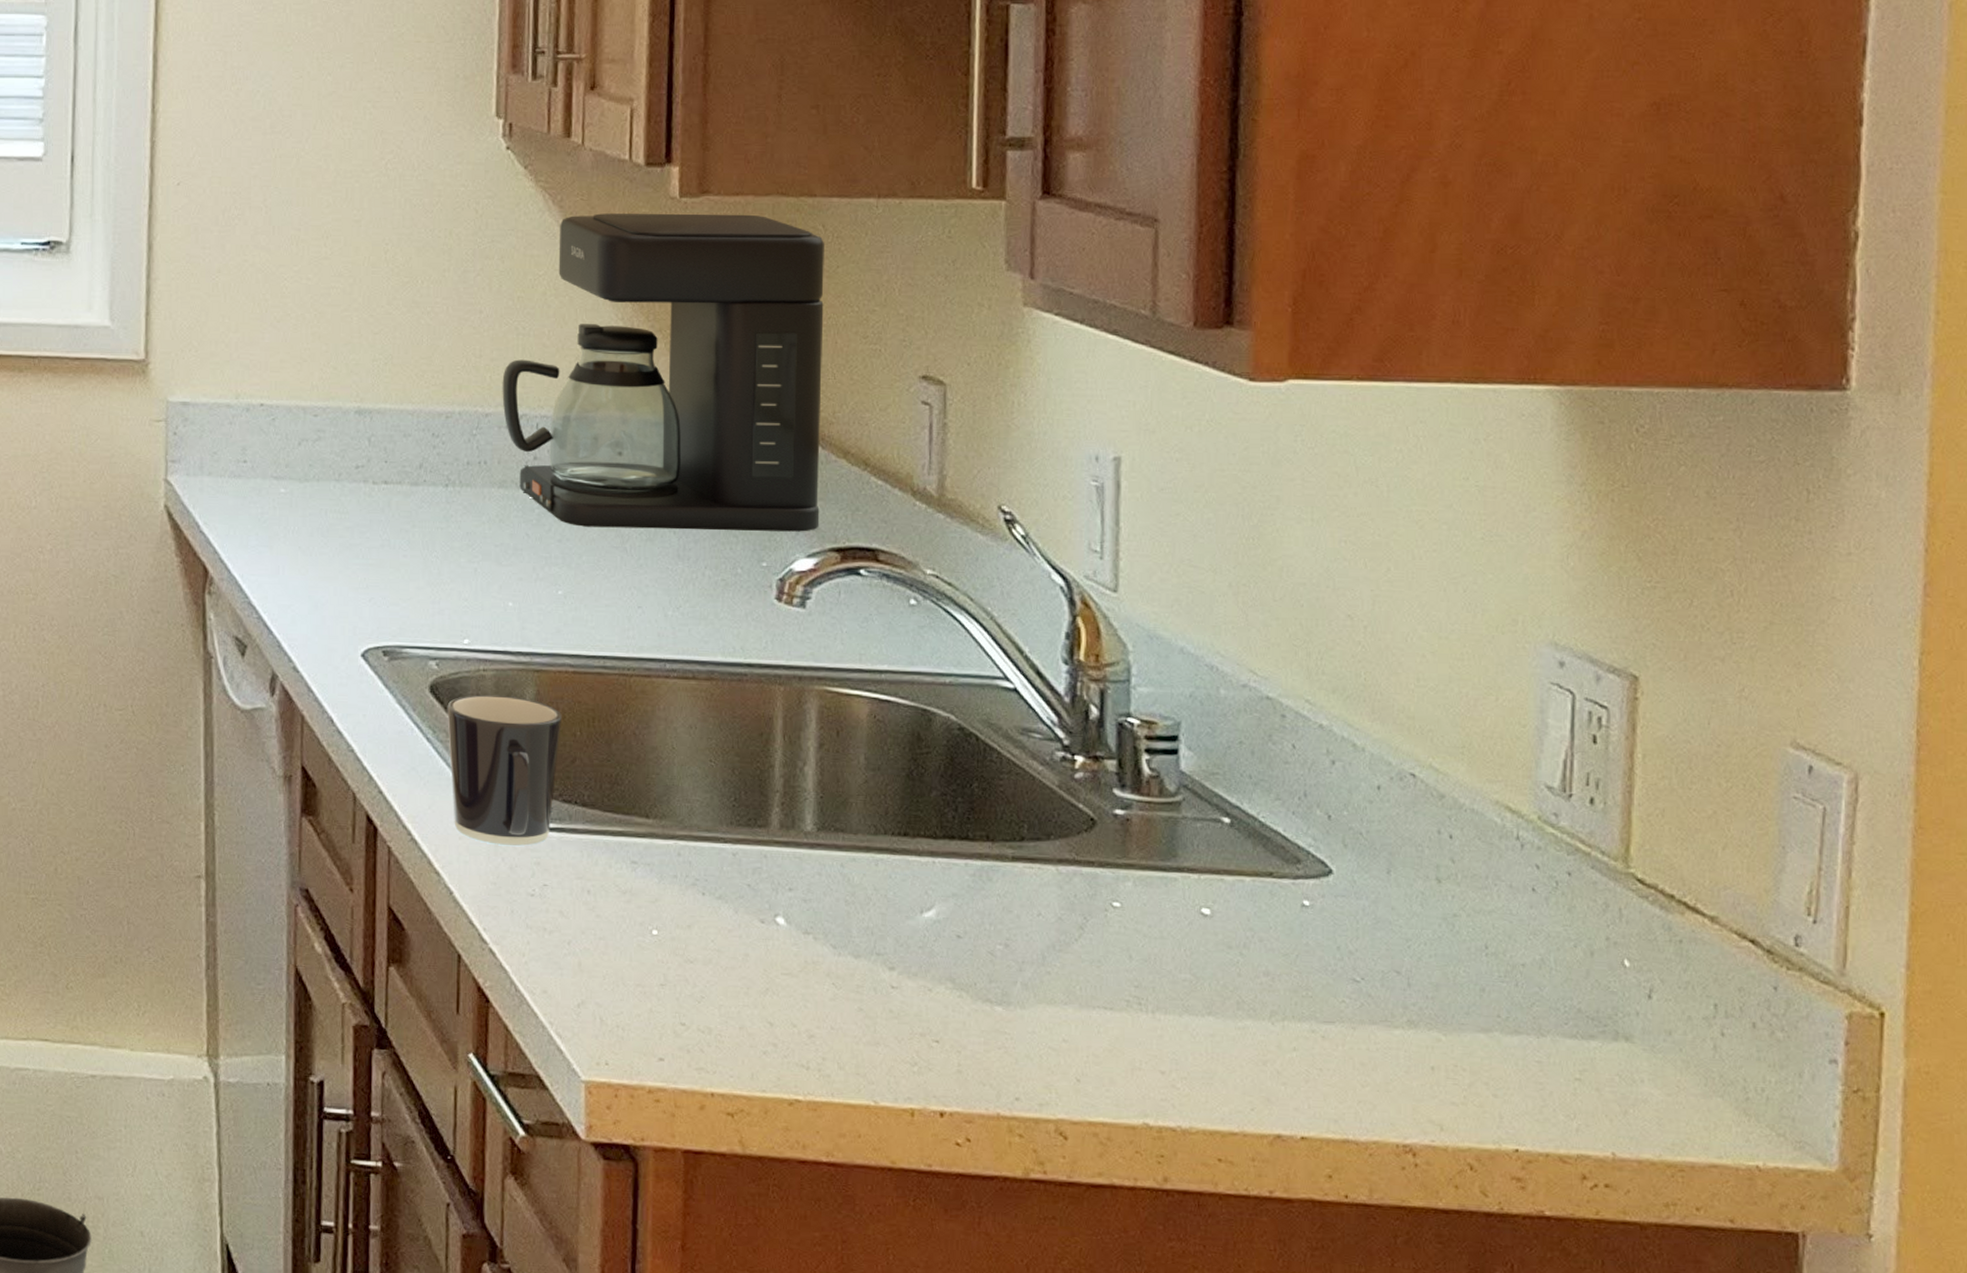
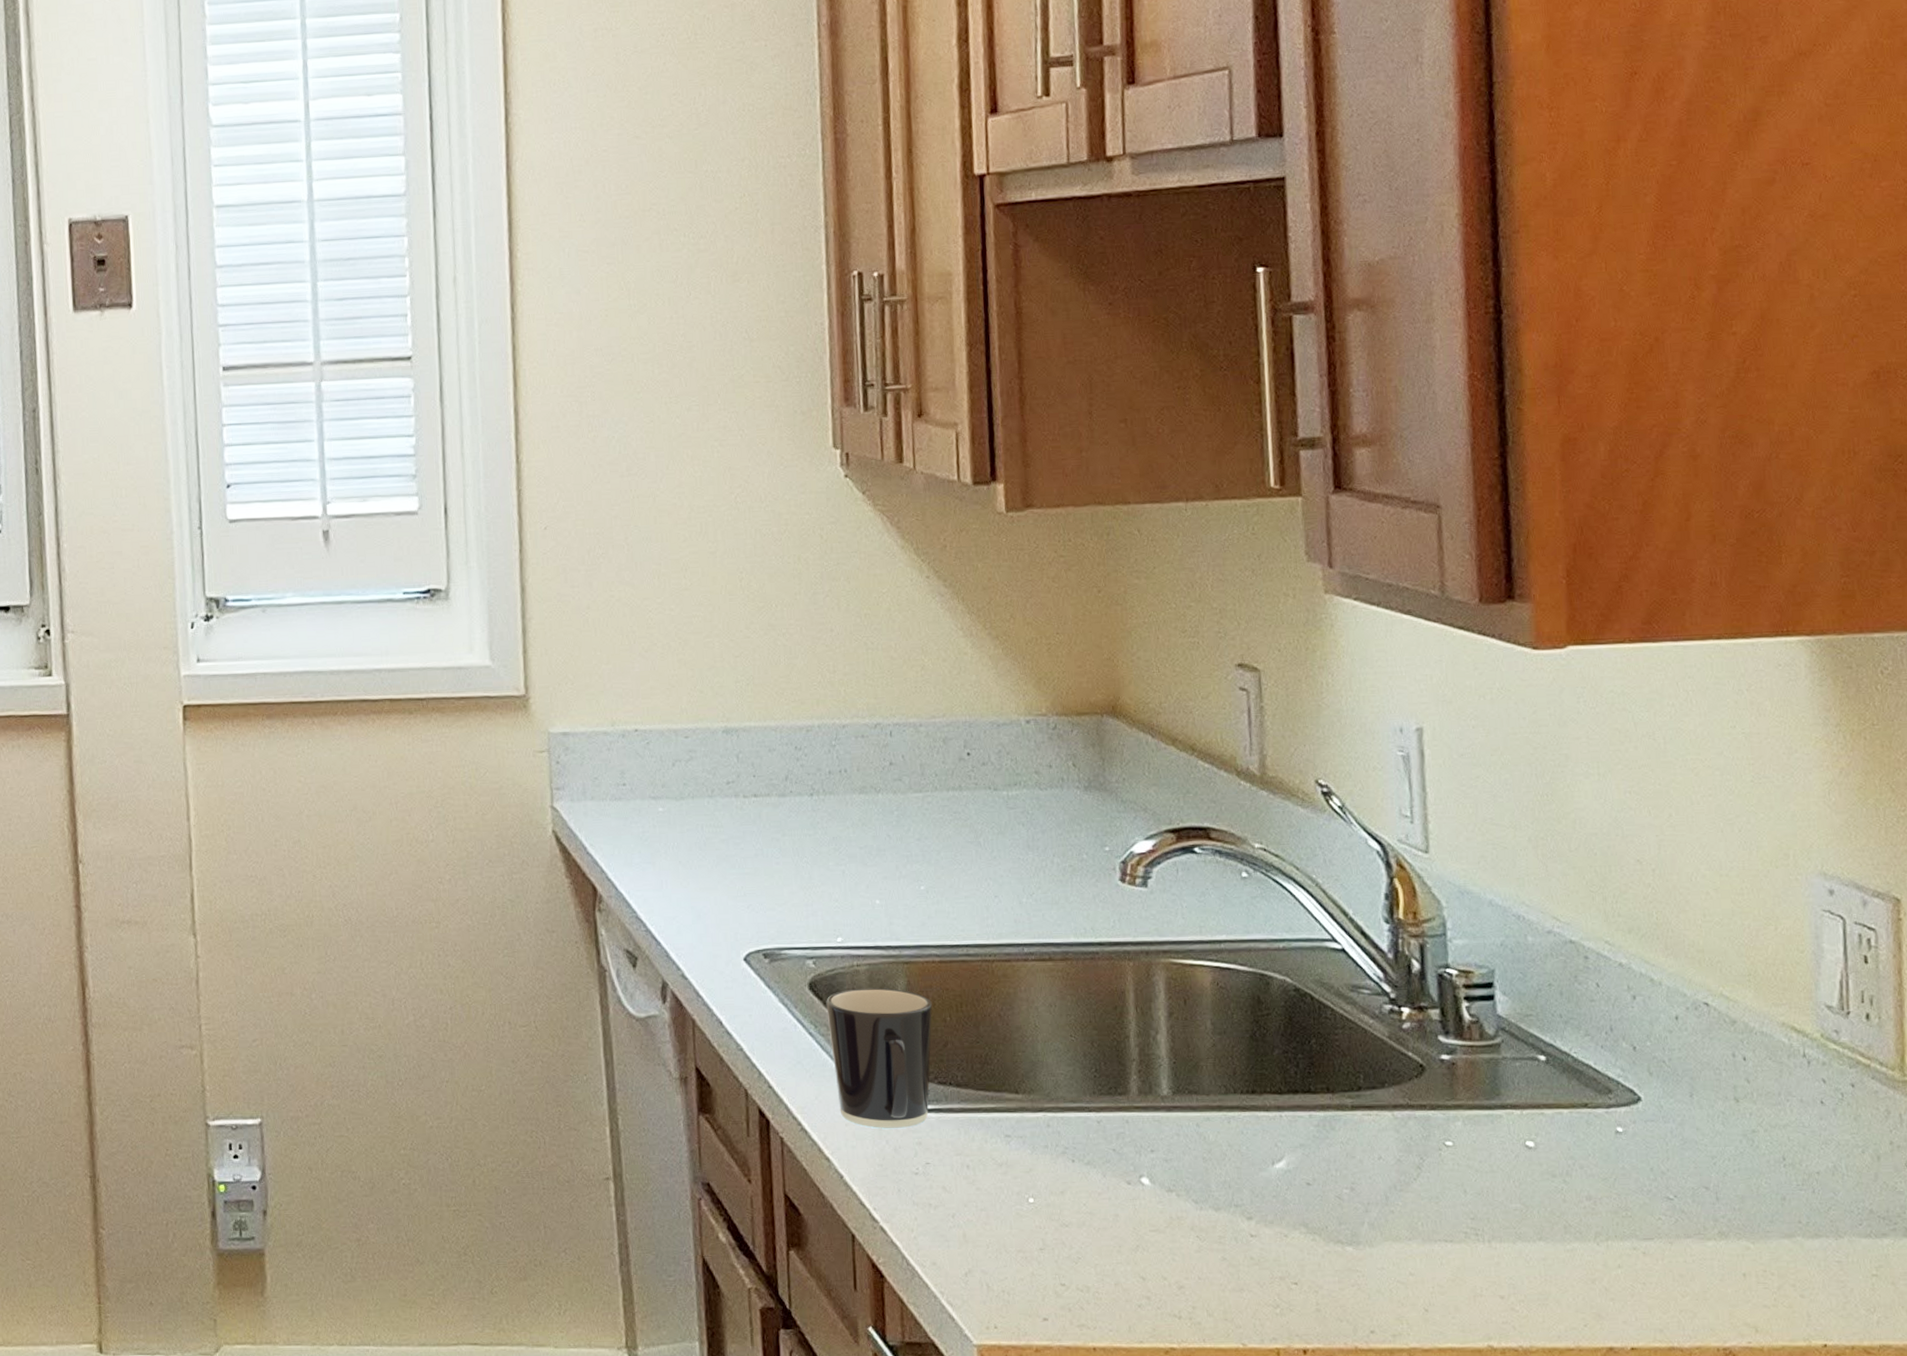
coffee maker: present [502,213,824,532] -> none [856,524,1155,825]

